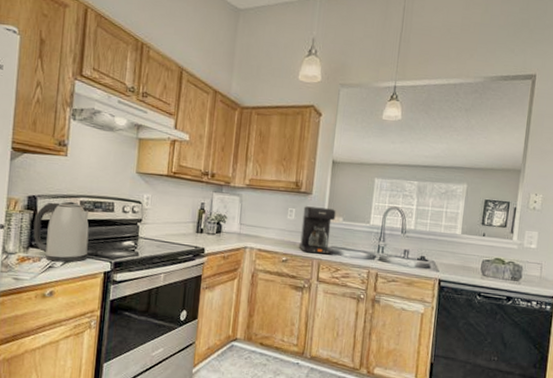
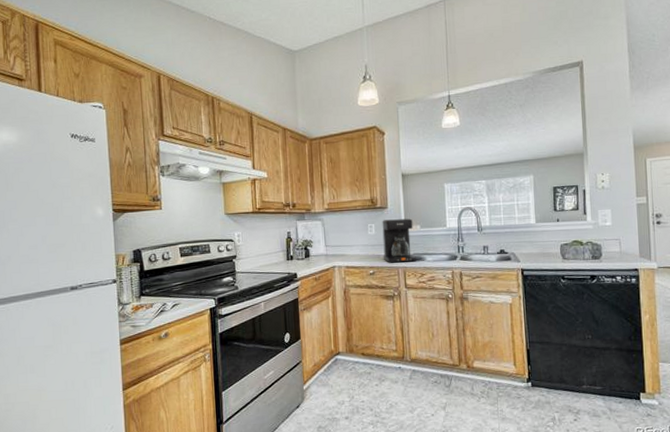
kettle: present [33,201,90,263] -> none [141,249,194,306]

